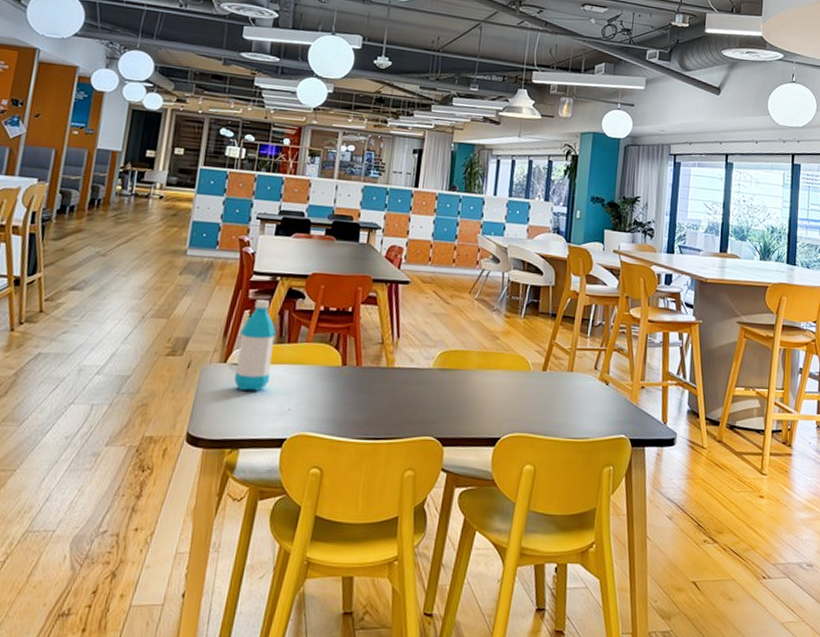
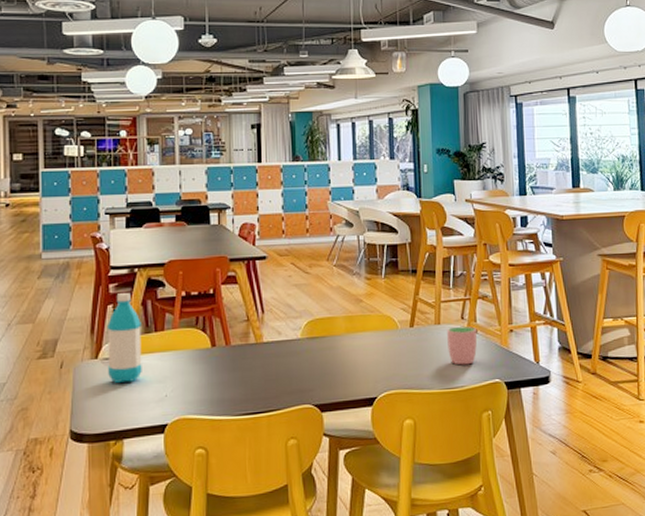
cup: none [577,376,609,417] -> present [447,326,478,365]

